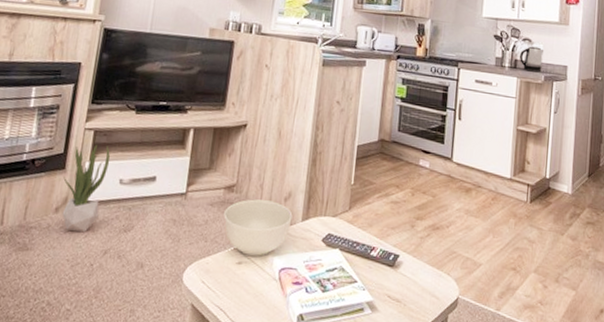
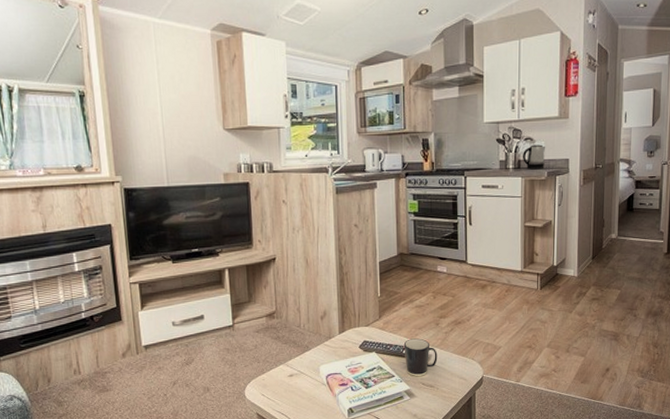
potted plant: present [61,144,110,233] -> none [122,295,161,371]
bowl: present [223,199,293,257] -> none [270,321,330,369]
mug: none [371,239,409,287] -> present [403,338,438,377]

